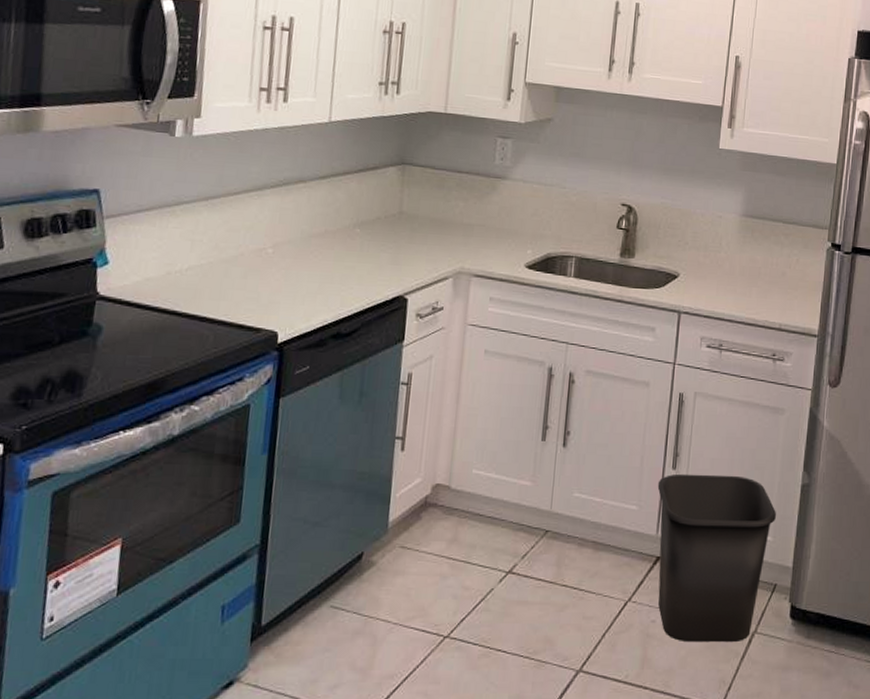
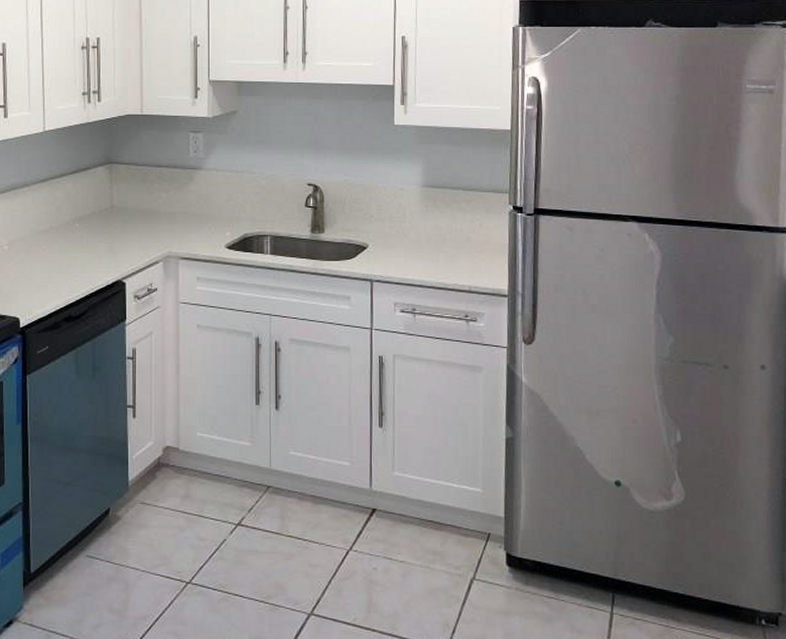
waste bin: present [657,473,776,641] -> none [366,431,483,587]

